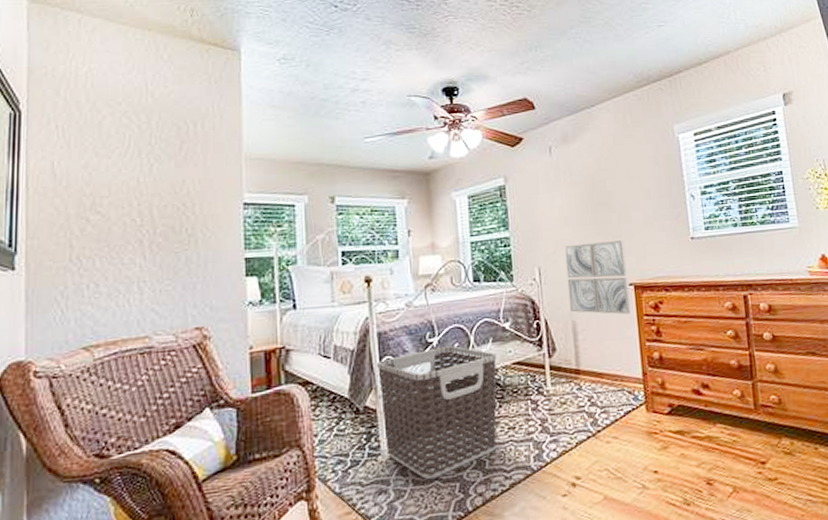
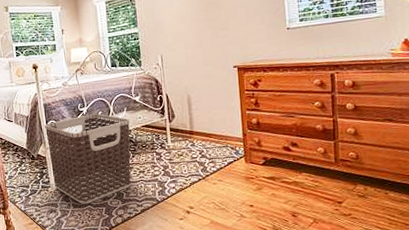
wall art: present [564,240,631,315] -> none [181,32,235,90]

